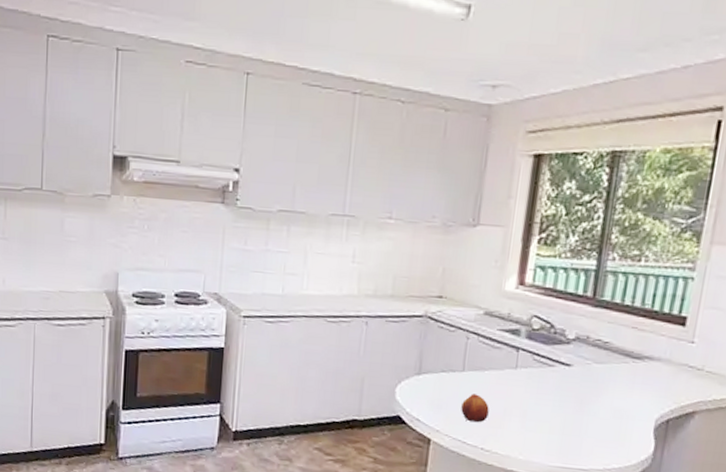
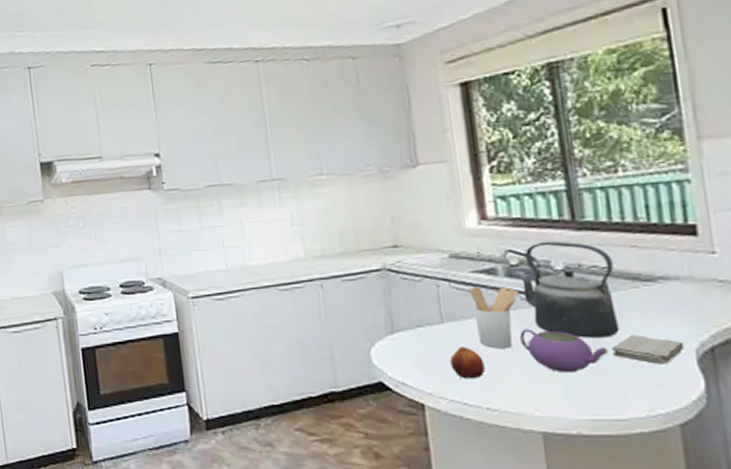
utensil holder: none [490,343,533,400] -> present [469,286,518,349]
teapot: none [523,385,590,427] -> present [520,329,609,373]
kettle: none [534,312,615,402] -> present [515,241,620,338]
washcloth: none [591,402,649,429] -> present [611,335,685,364]

